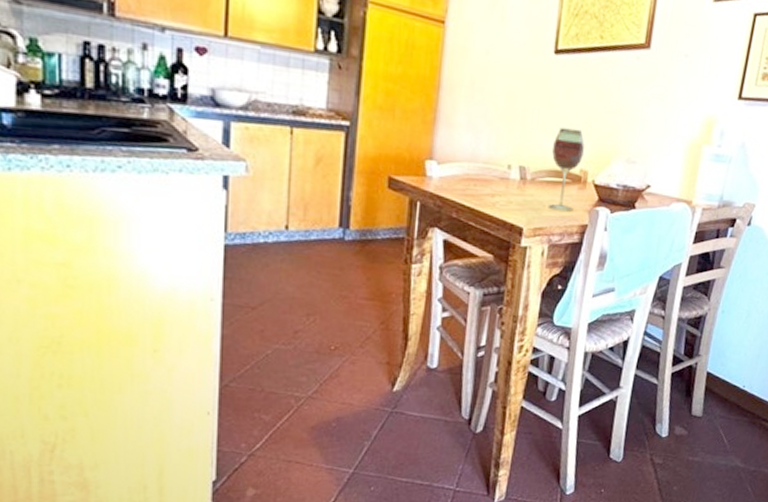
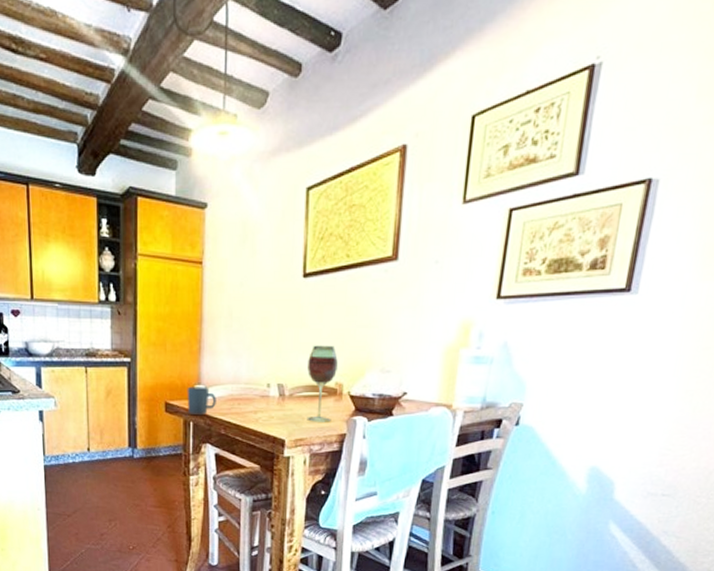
mug: none [415,161,450,196] -> present [187,386,216,416]

